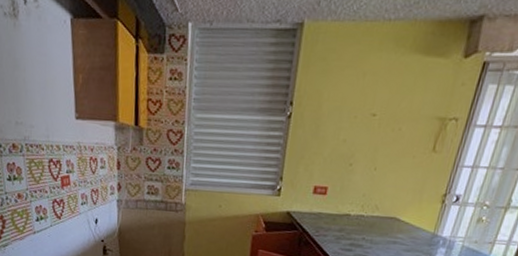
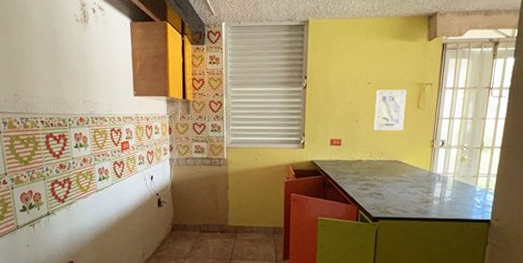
wall art: none [371,124,423,180] -> present [374,89,407,131]

